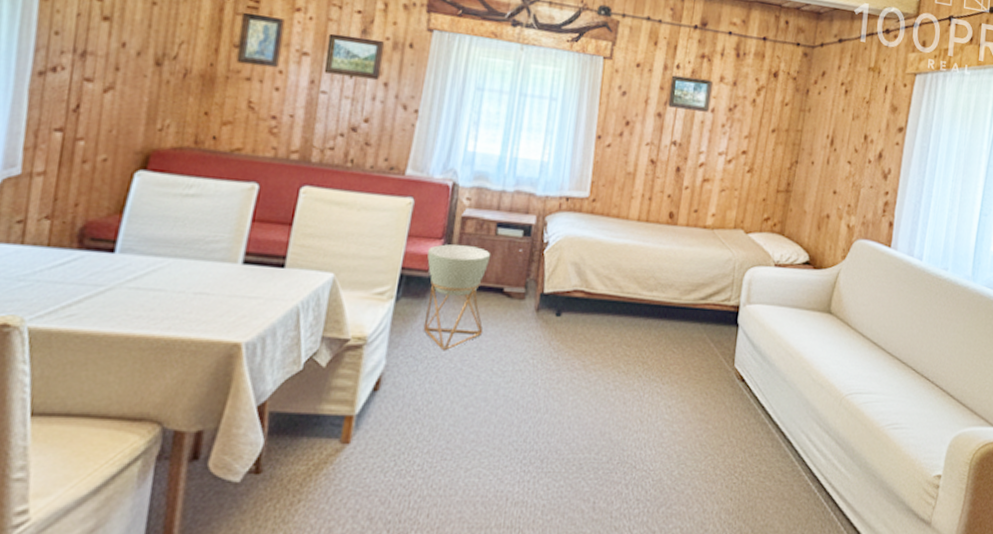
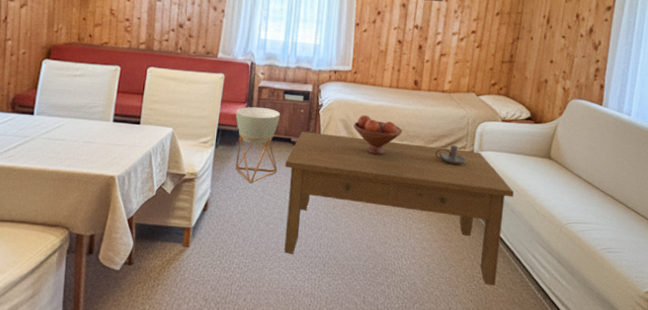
coffee table: none [487,278,787,477] -> present [284,131,514,285]
fruit bowl: none [588,257,652,311] -> present [353,115,402,156]
candle holder: none [692,296,730,321] -> present [435,145,466,164]

